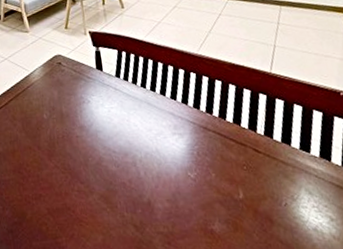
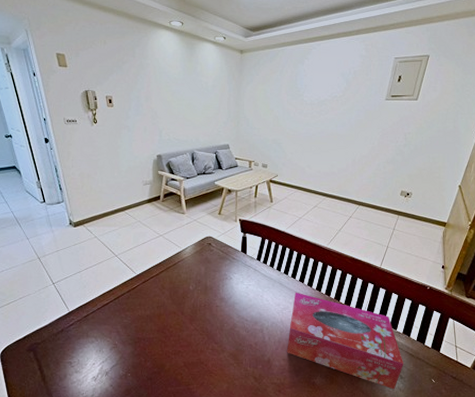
tissue box: none [167,112,332,238] -> present [287,292,404,390]

